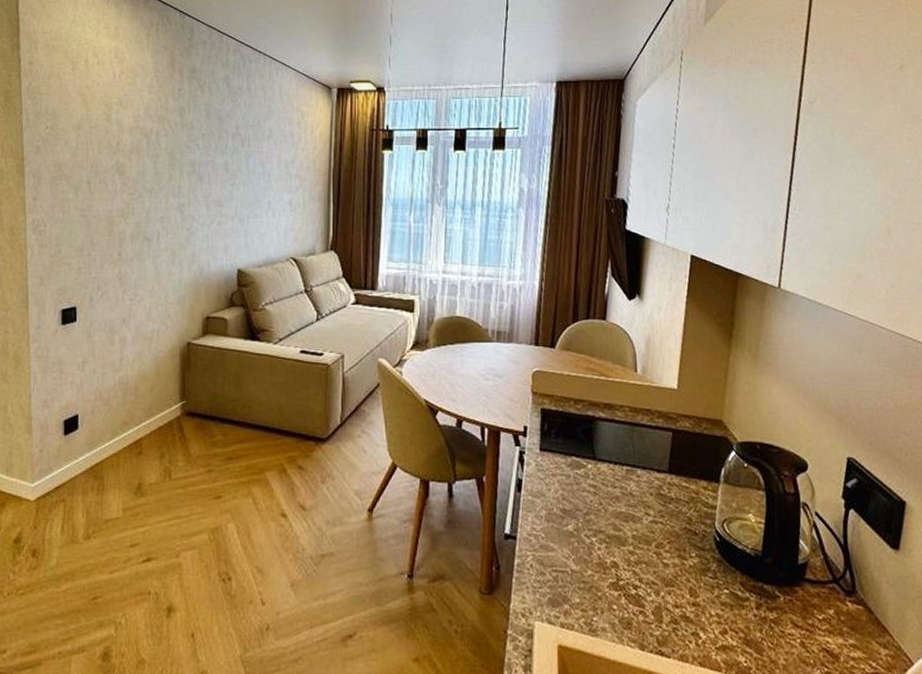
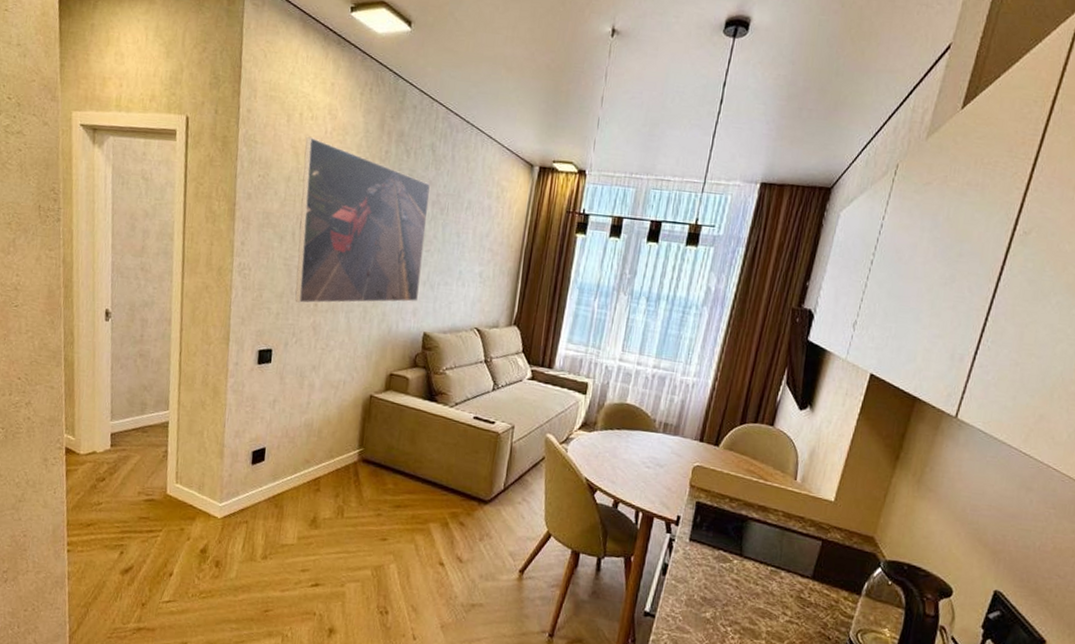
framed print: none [93,83,229,254] -> present [295,137,430,304]

